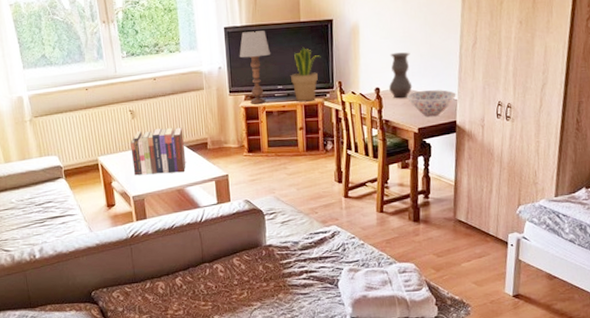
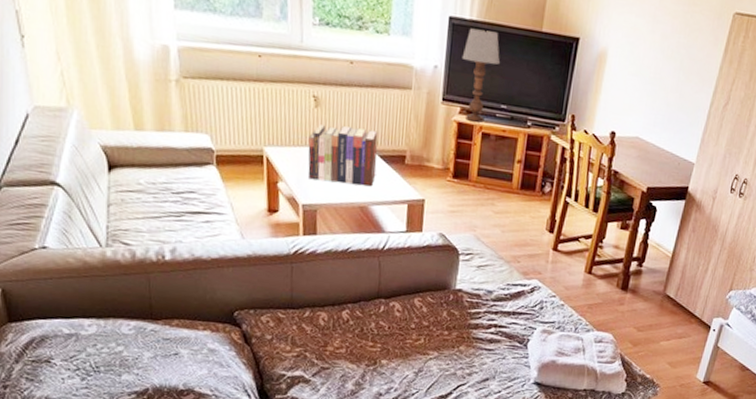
potted plant: present [291,47,321,102] -> none [518,63,558,132]
vase: present [388,52,413,99] -> none [625,95,657,150]
bowl: present [407,89,457,117] -> none [643,145,695,178]

